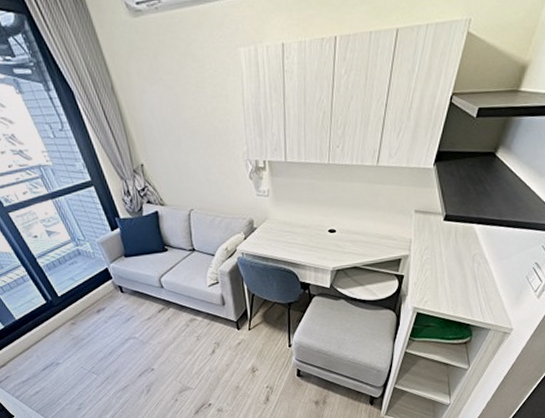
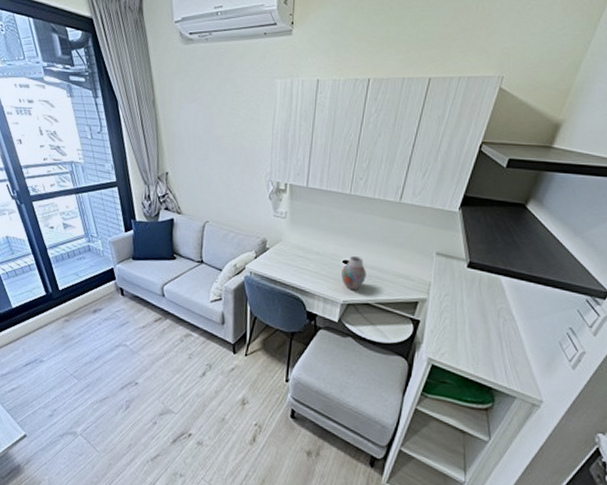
vase: none [328,224,352,256] -> present [341,256,367,289]

